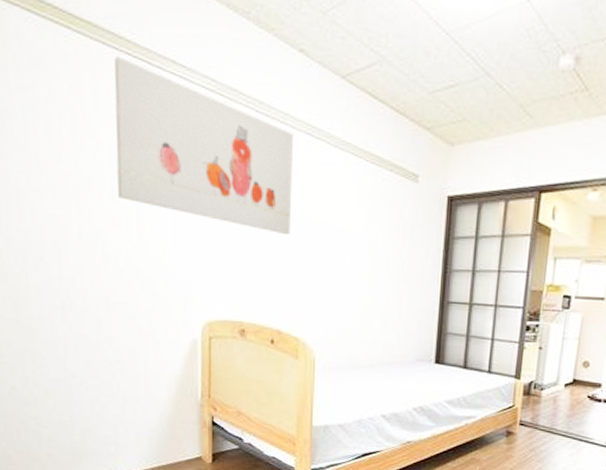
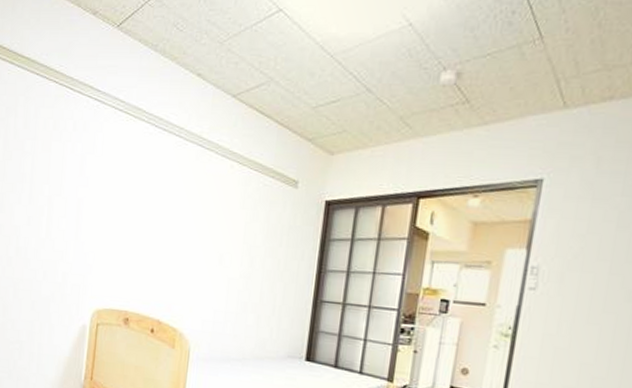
wall art: present [114,57,294,236] -> none [34,85,187,234]

